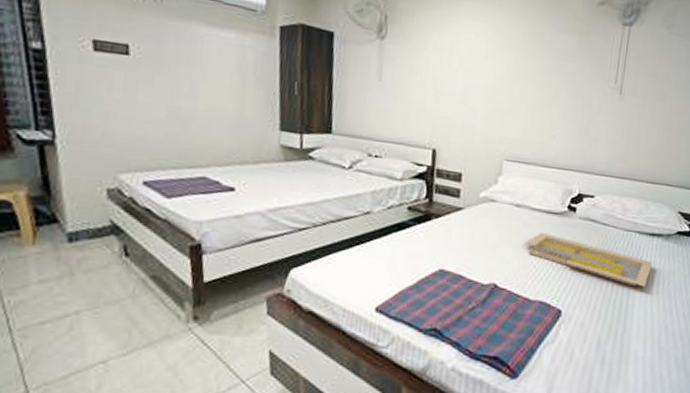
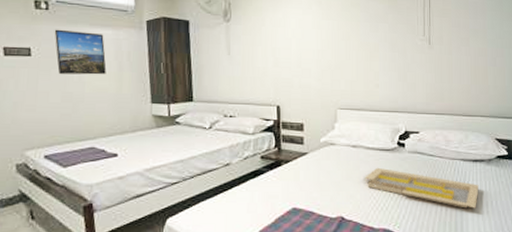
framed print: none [160,24,226,89] -> present [54,29,107,75]

